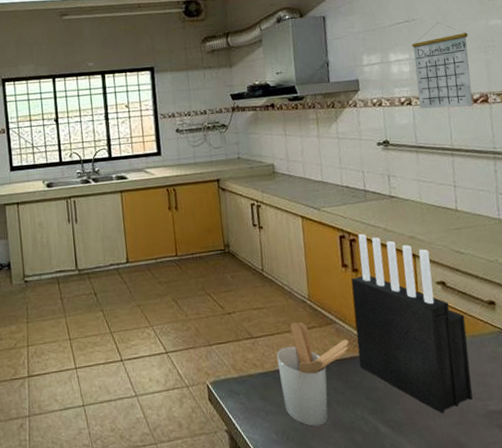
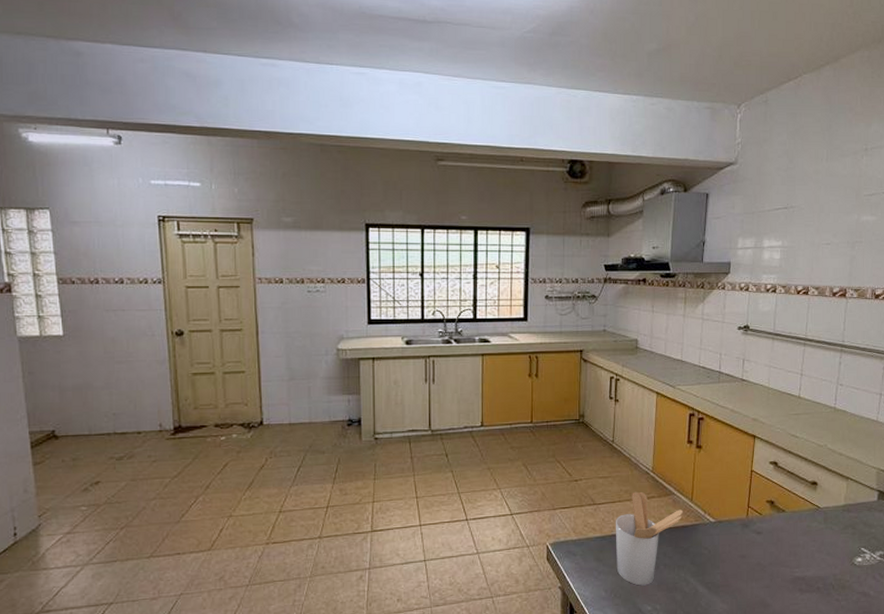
knife block: present [351,234,473,414] -> none [689,413,789,579]
calendar: present [411,22,473,109] -> none [782,212,840,299]

